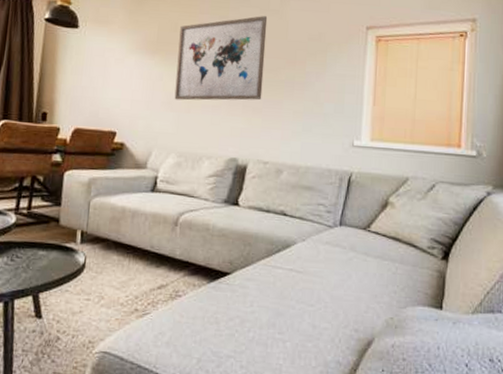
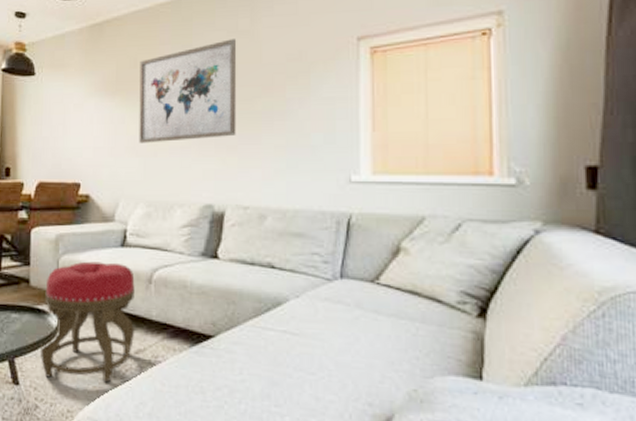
stool: none [65,204,162,315] -> present [41,261,135,383]

